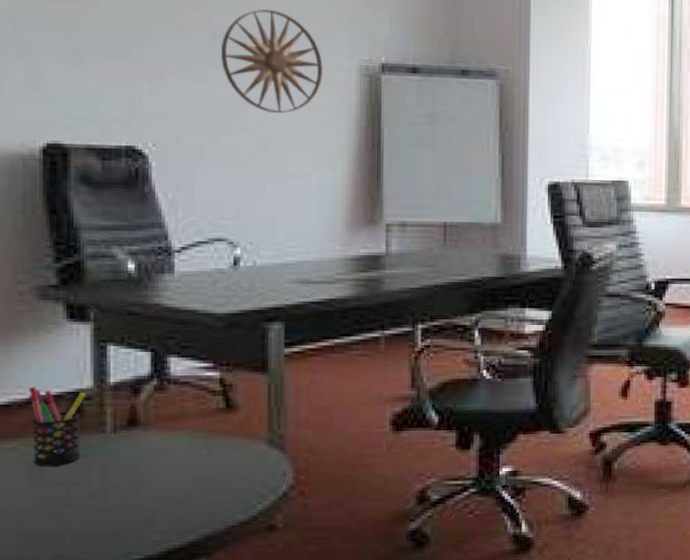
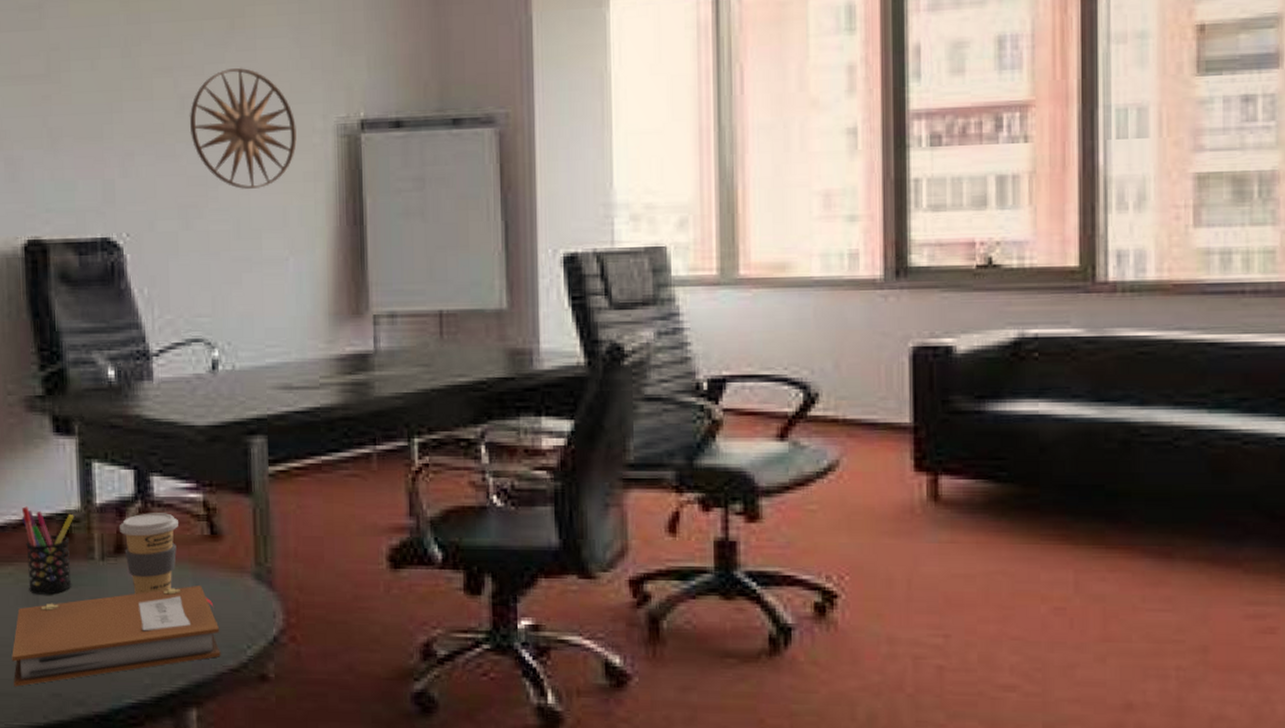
notebook: none [11,451,232,552] -> present [12,584,221,687]
coffee cup: none [133,389,194,462] -> present [119,513,178,594]

